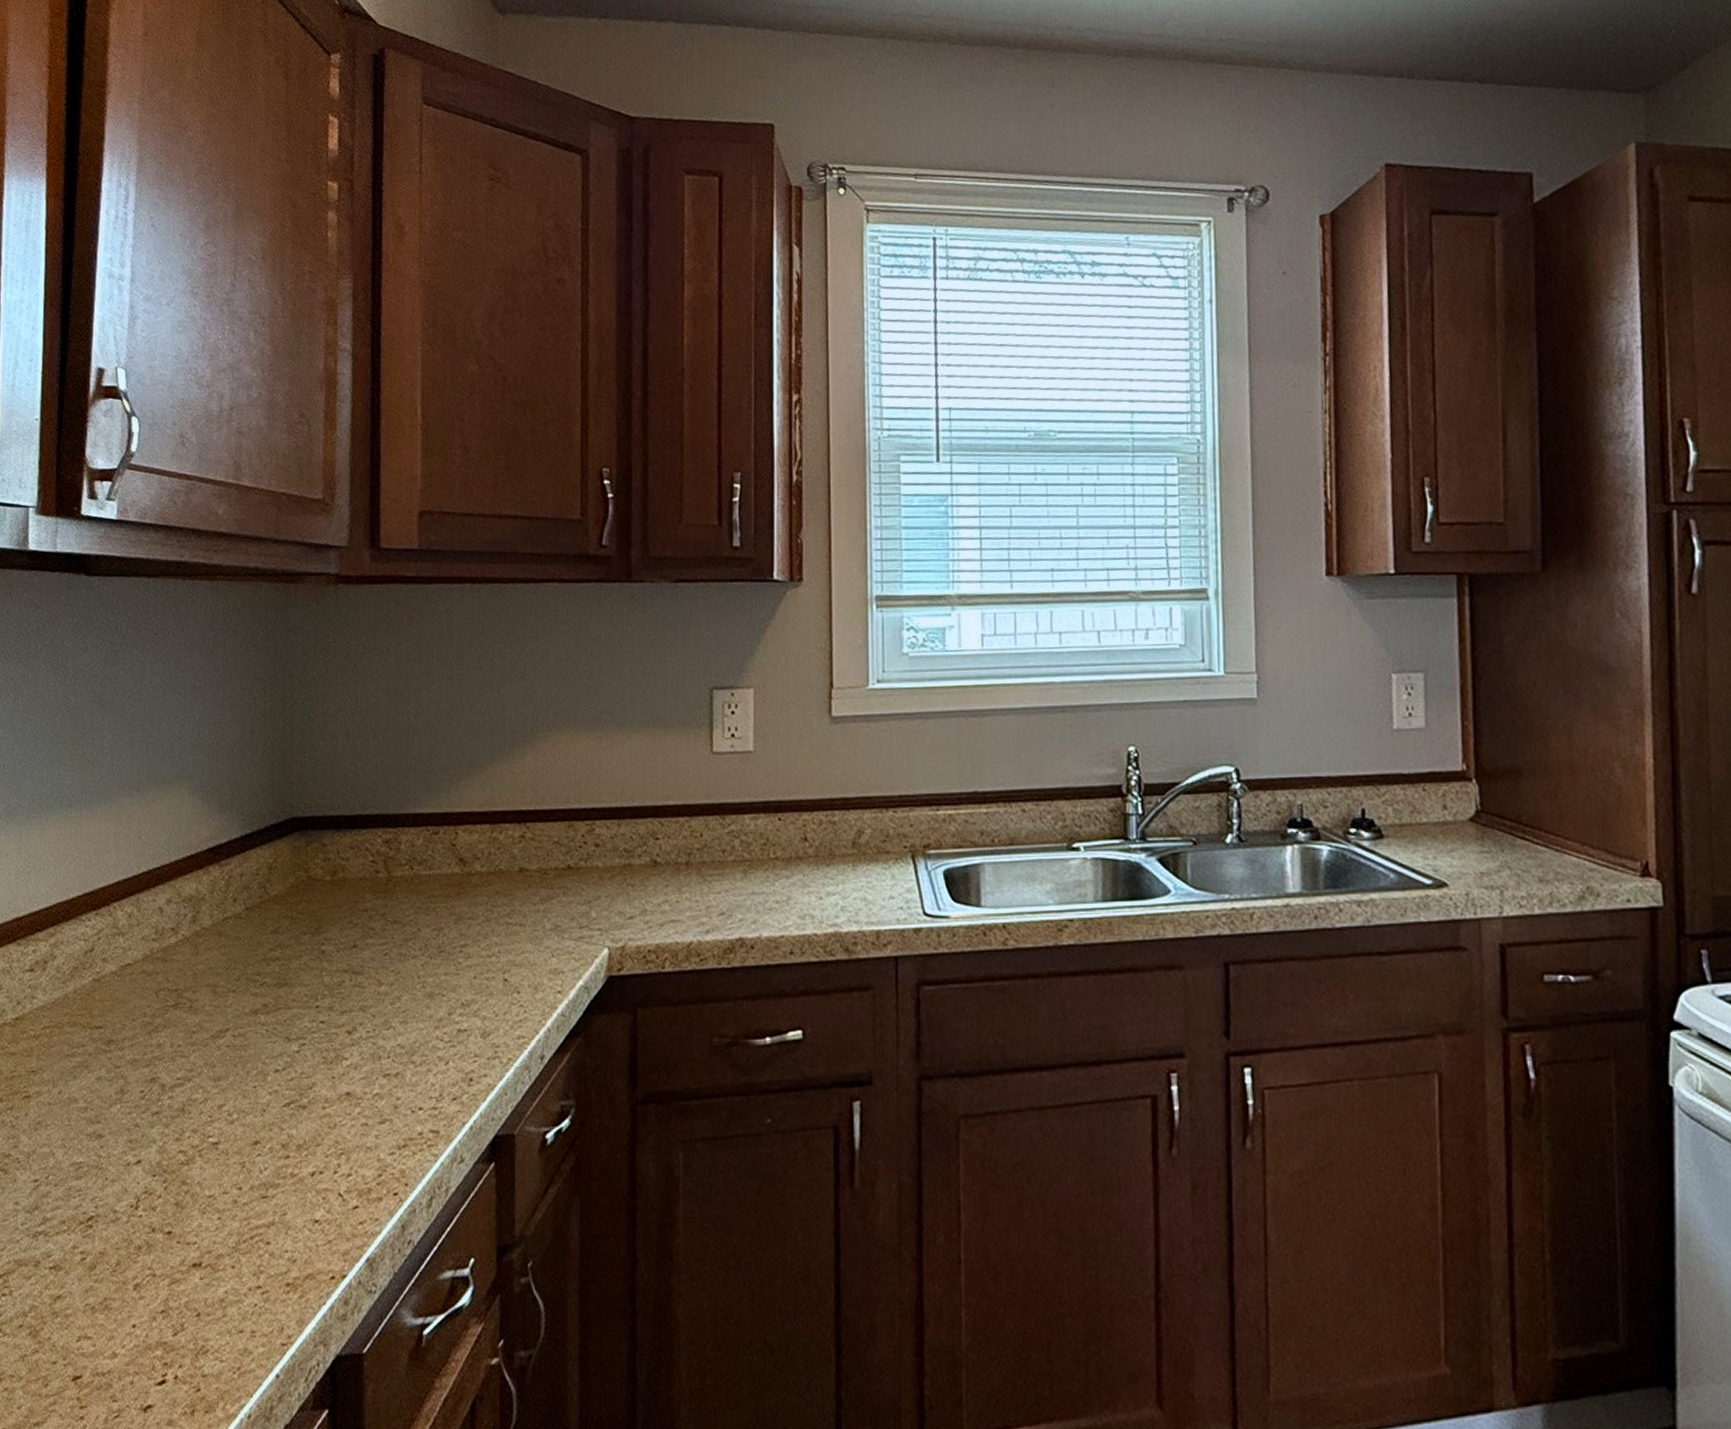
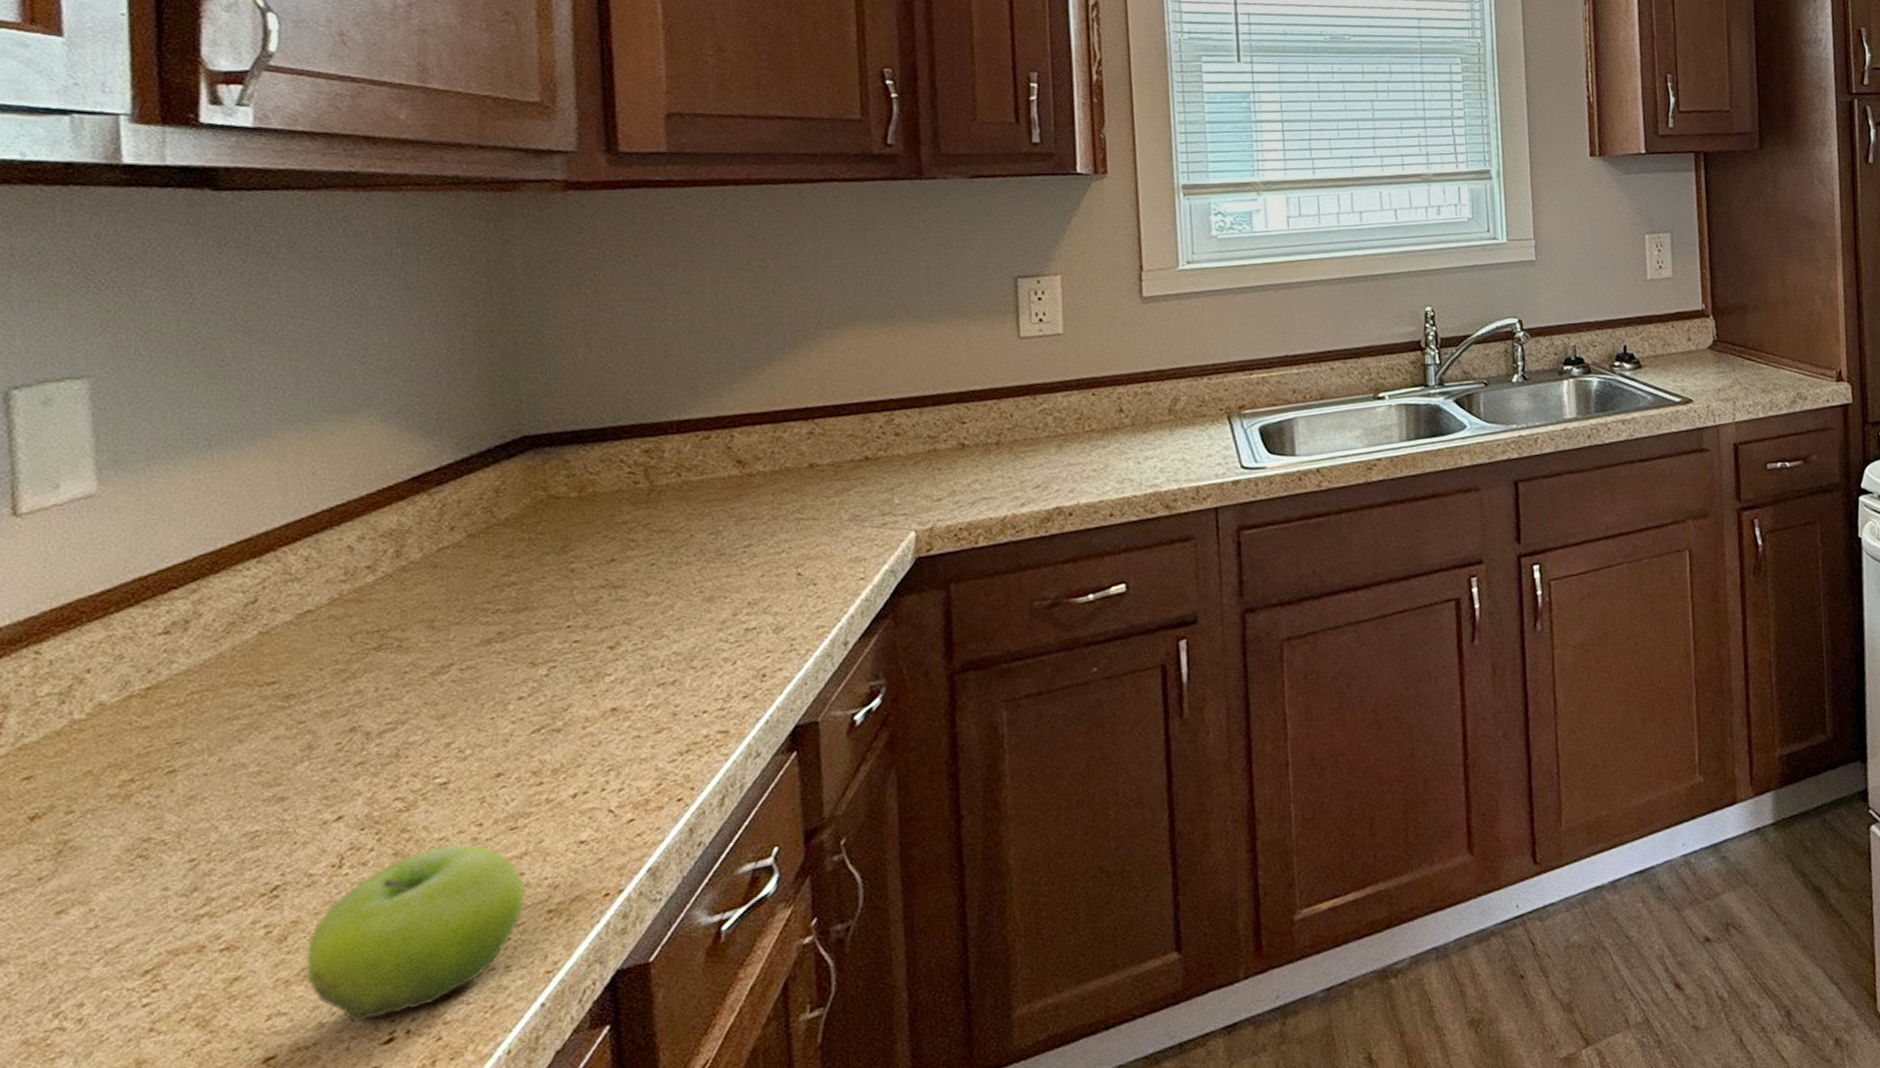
fruit: none [106,1203,270,1360] -> present [305,843,525,1023]

